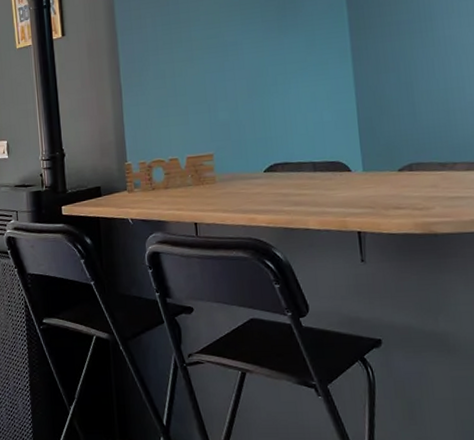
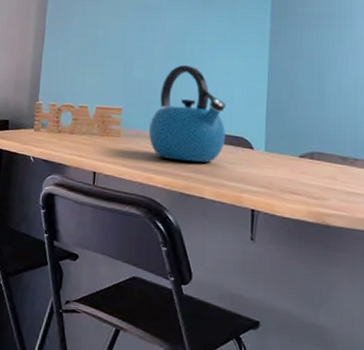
kettle: none [243,98,322,197] -> present [148,64,227,163]

